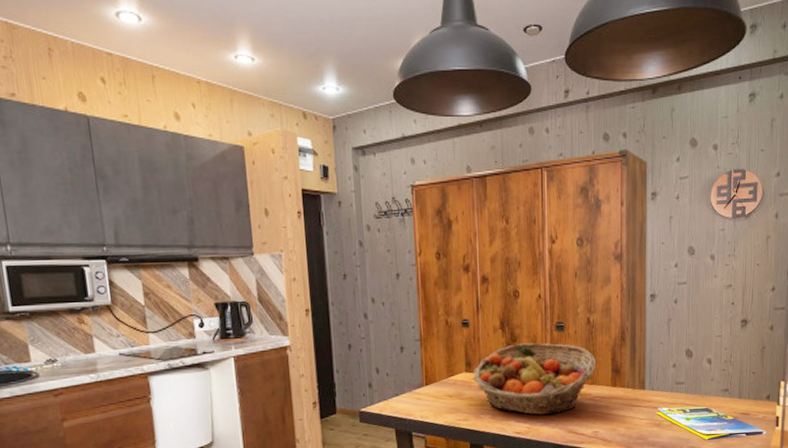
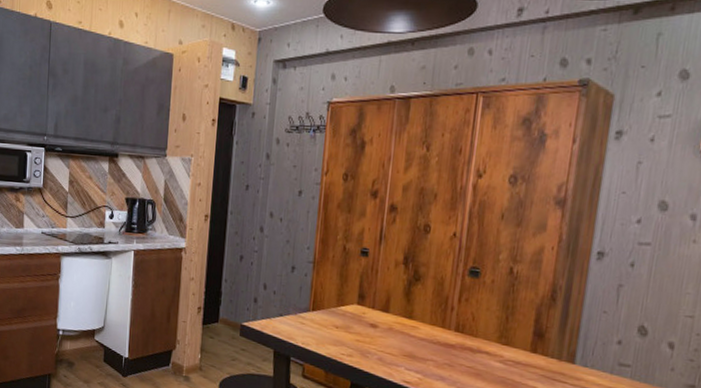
fruit basket: present [472,343,596,415] -> none [364,283,515,370]

